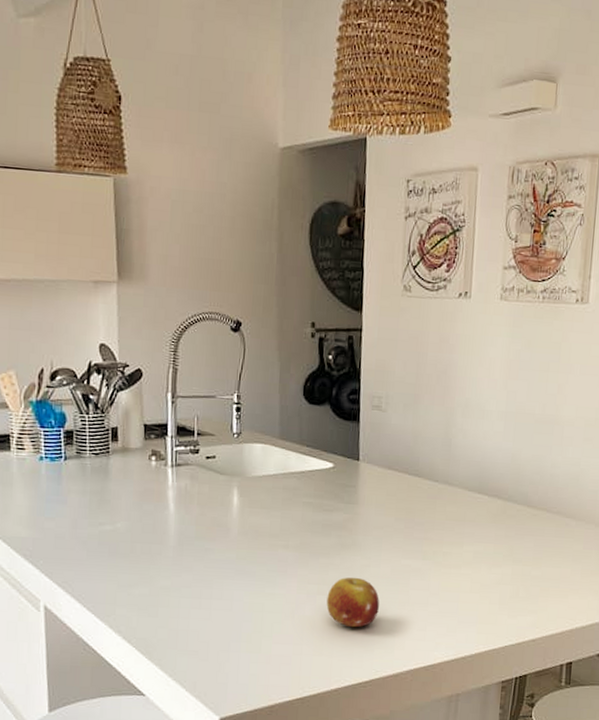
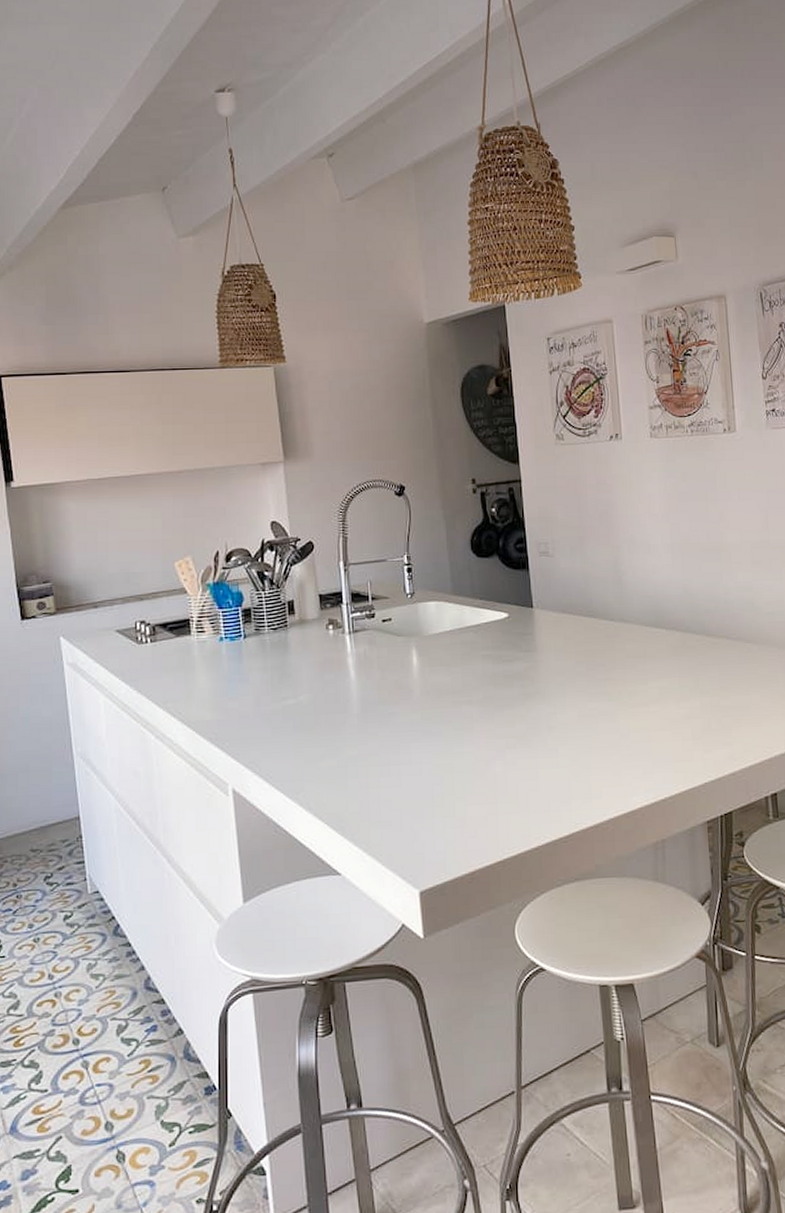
fruit: present [326,577,380,628] -> none [516,726,571,780]

